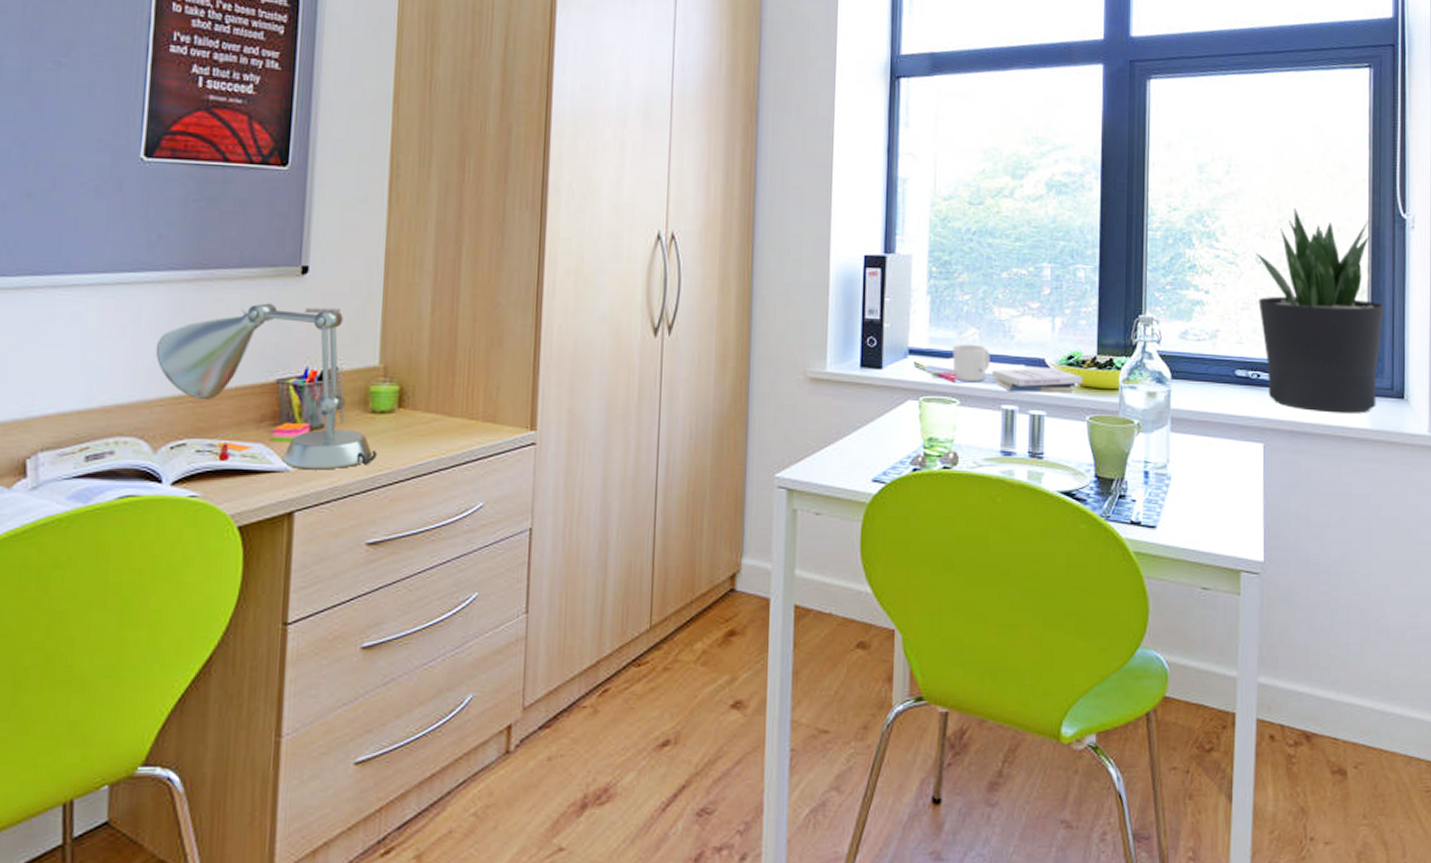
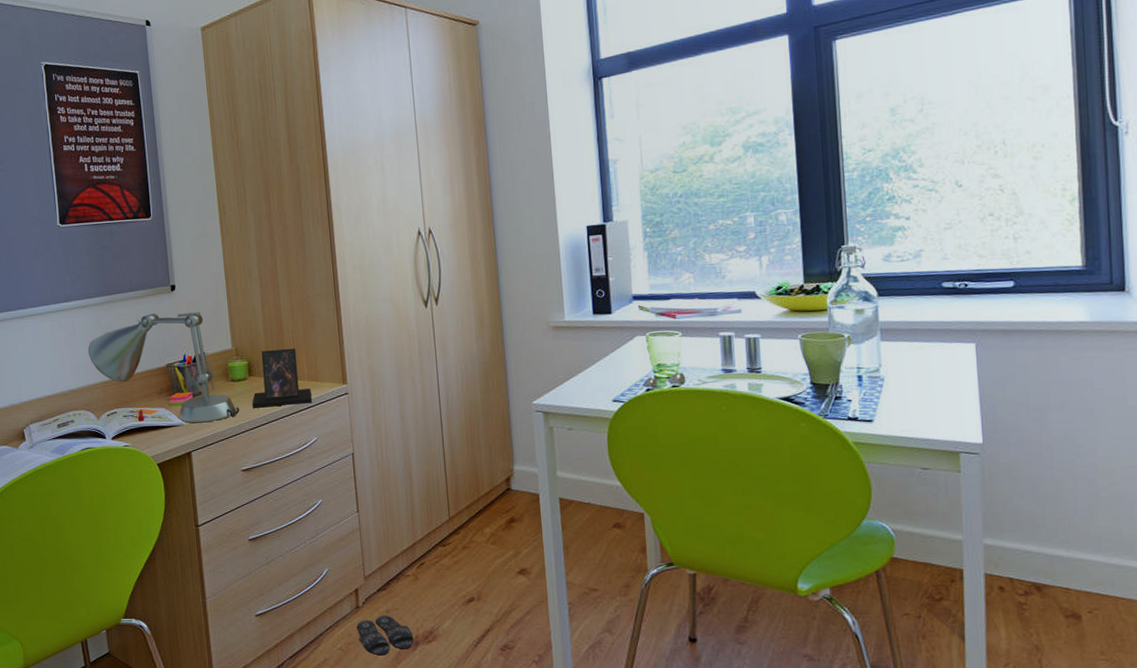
photo frame: none [396,373,485,455] -> present [252,348,313,408]
slippers: none [502,764,581,825] -> present [356,615,414,656]
mug: present [952,344,990,382] -> none [671,286,706,317]
books: present [991,368,1083,393] -> none [707,298,793,322]
planter: present [1255,208,1384,413] -> none [955,133,1098,311]

